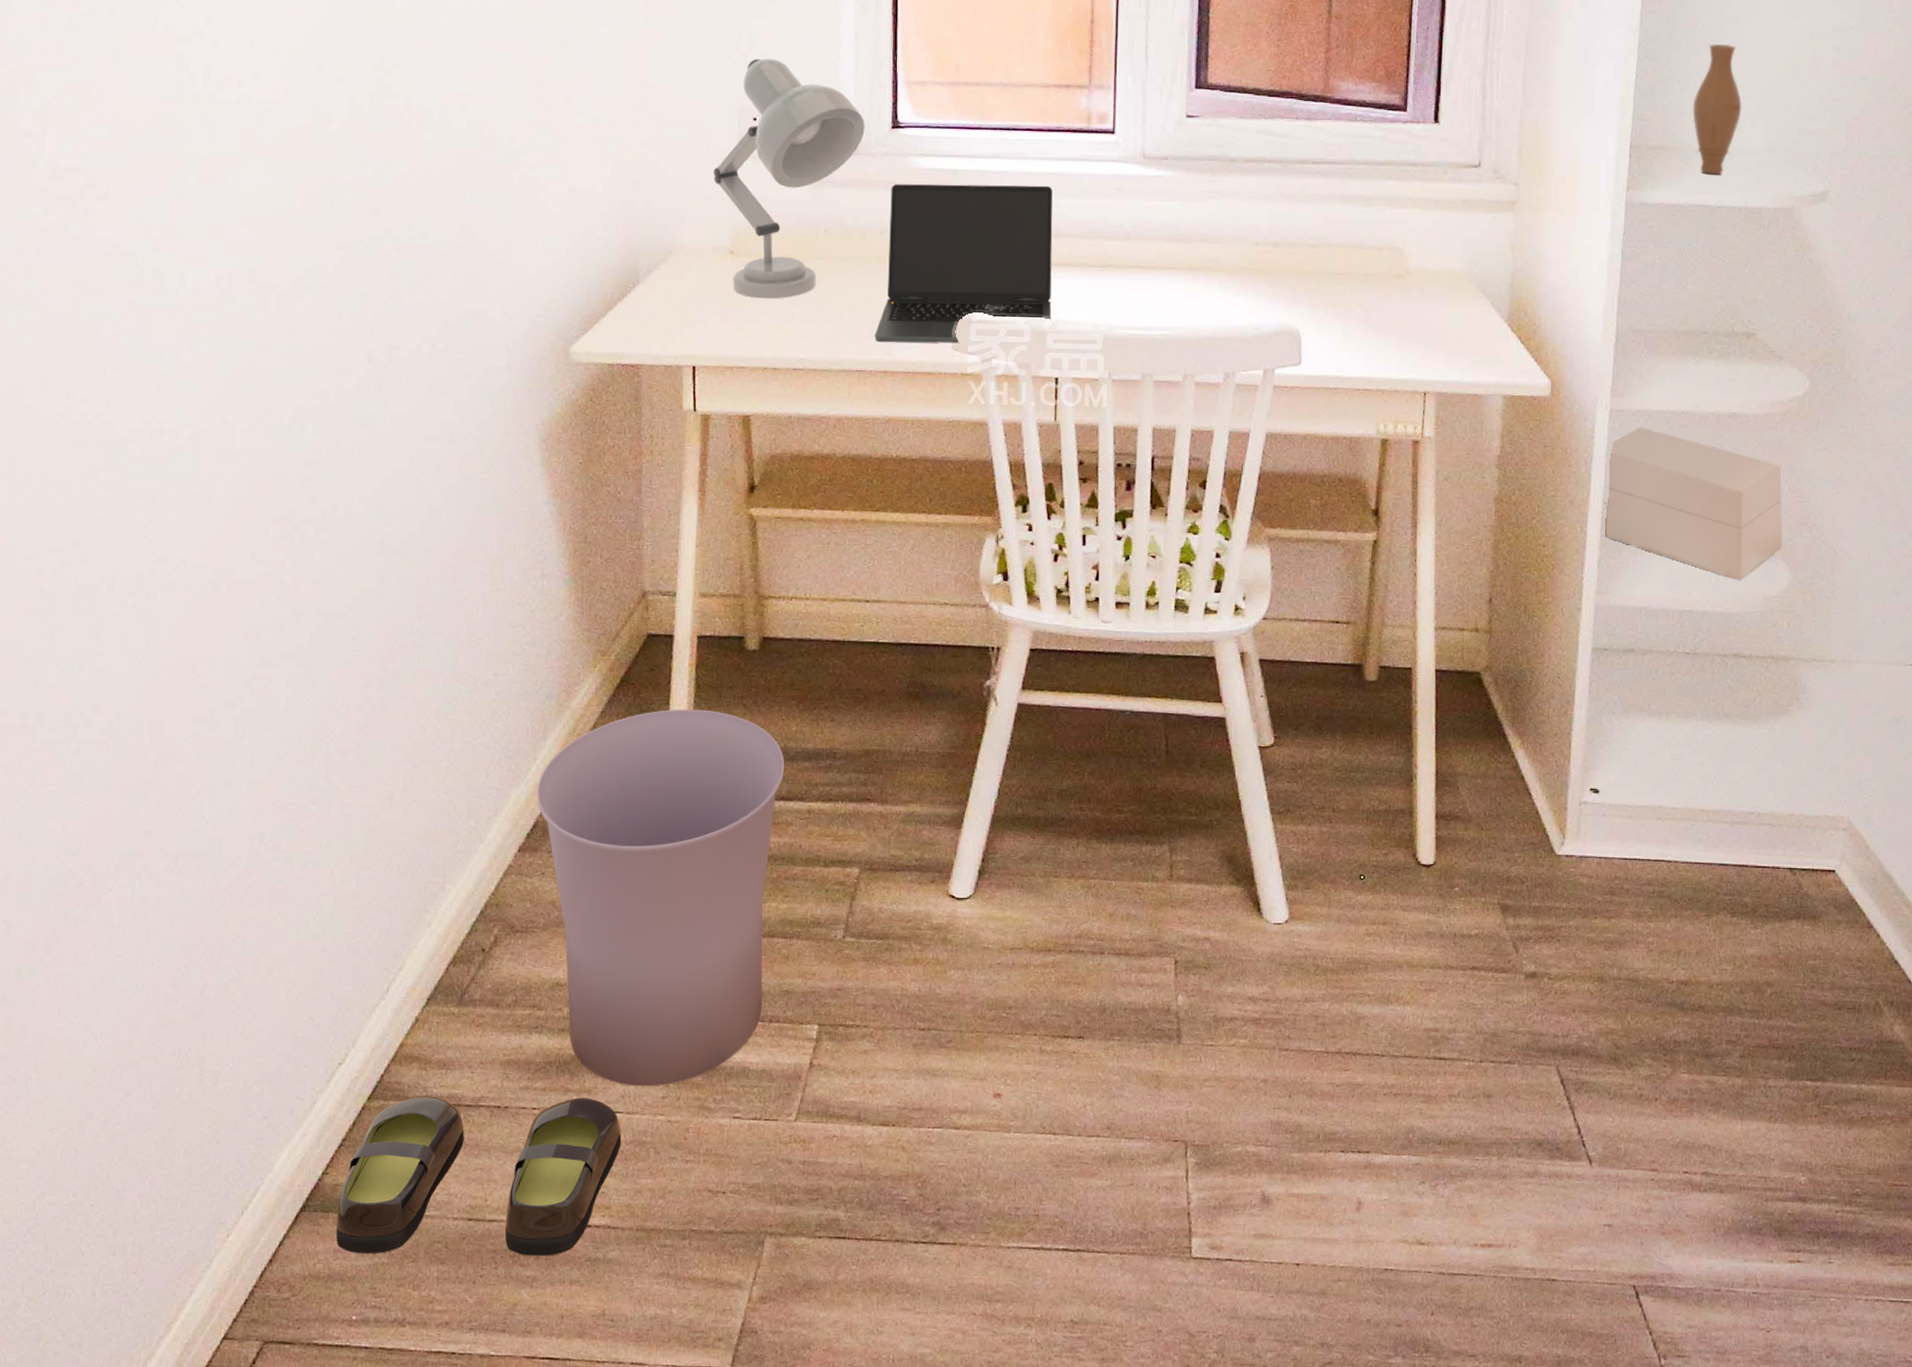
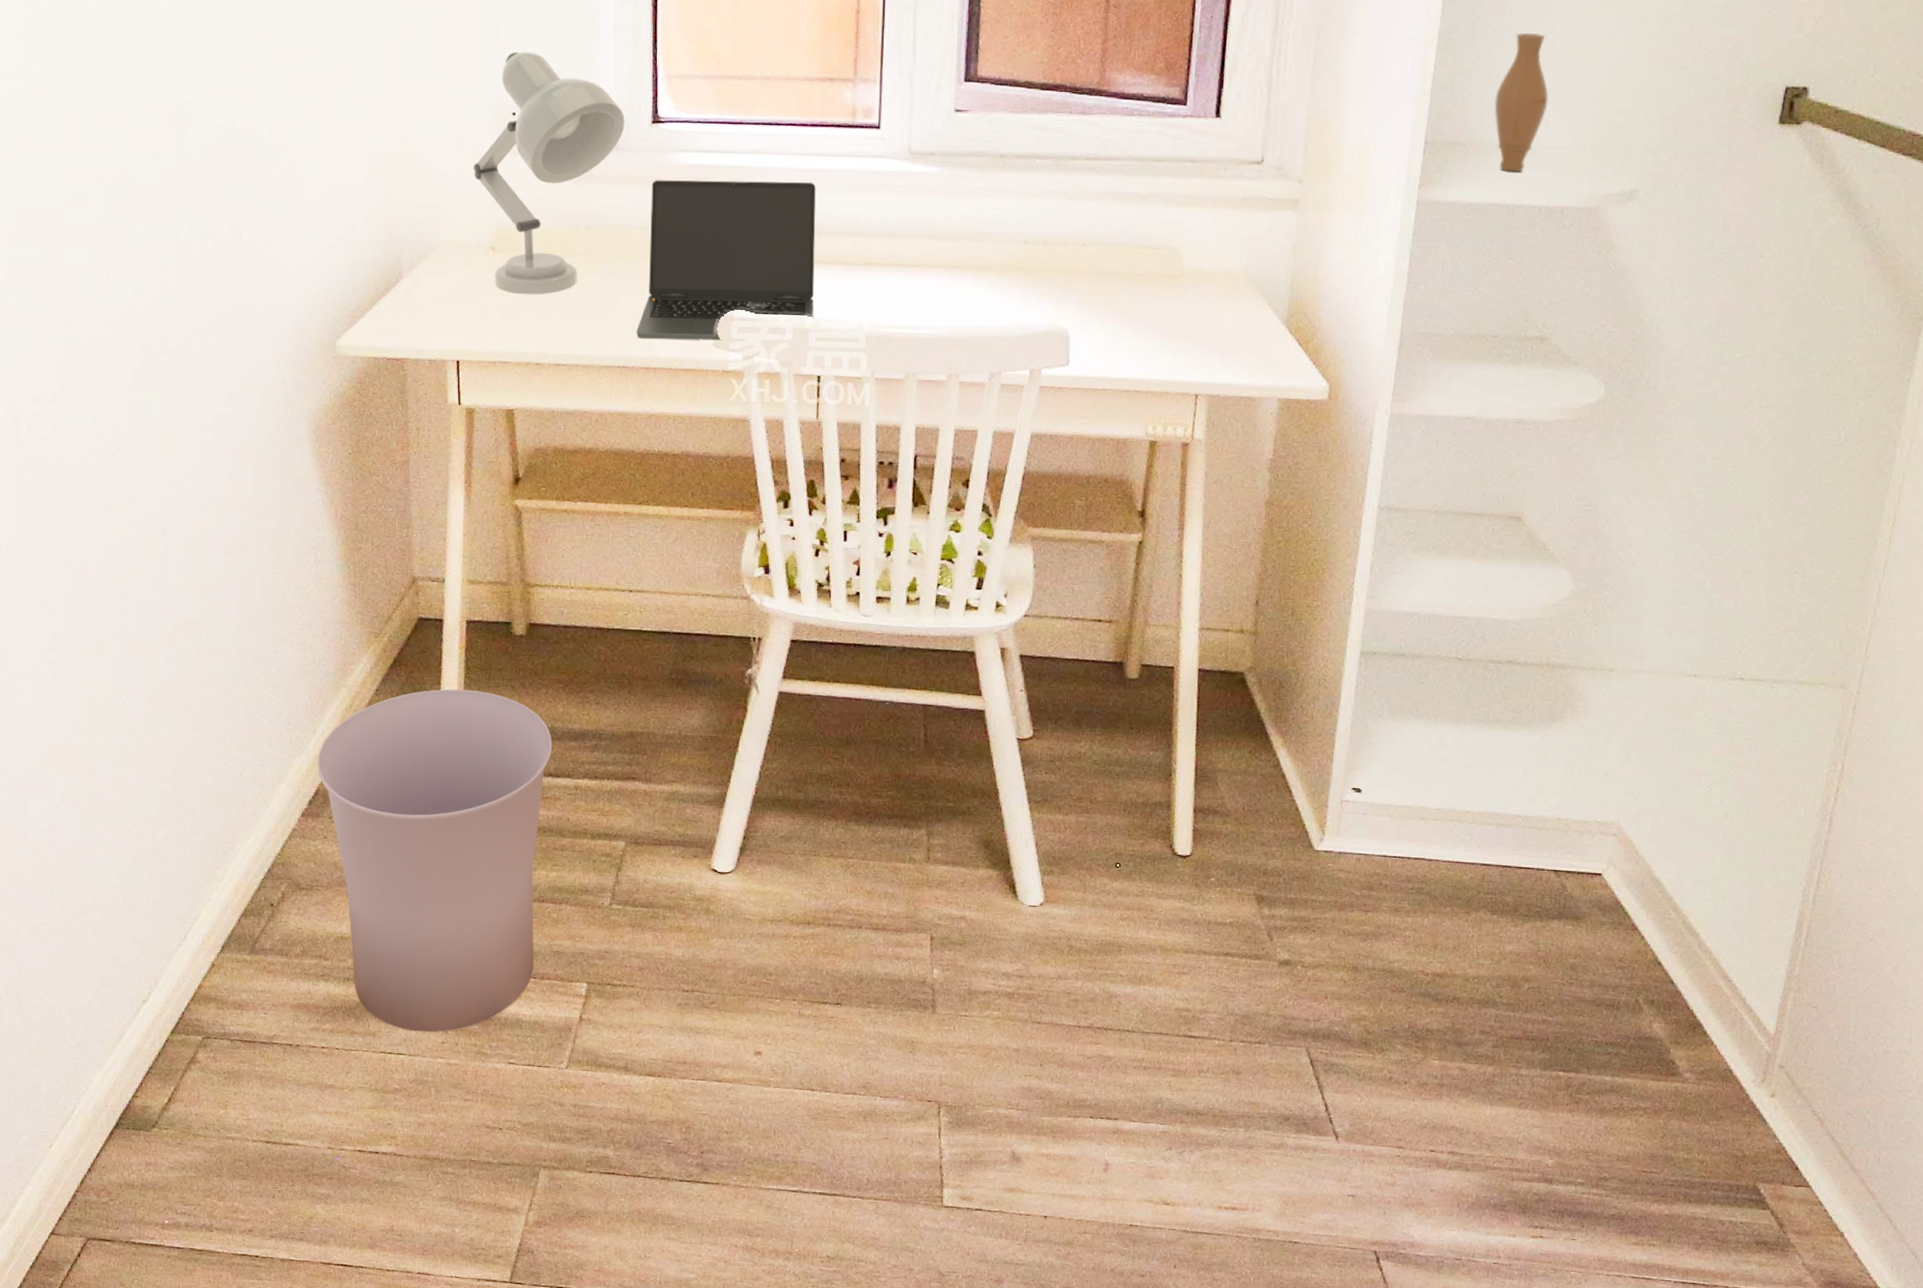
slippers: present [336,1095,622,1256] -> none [147,1031,405,1177]
decorative box: present [1603,427,1783,581] -> none [1377,433,1569,588]

